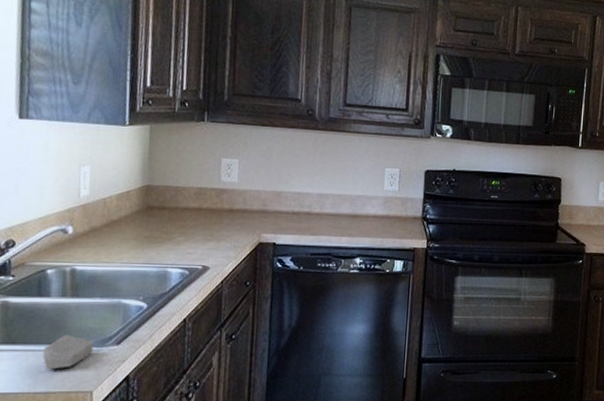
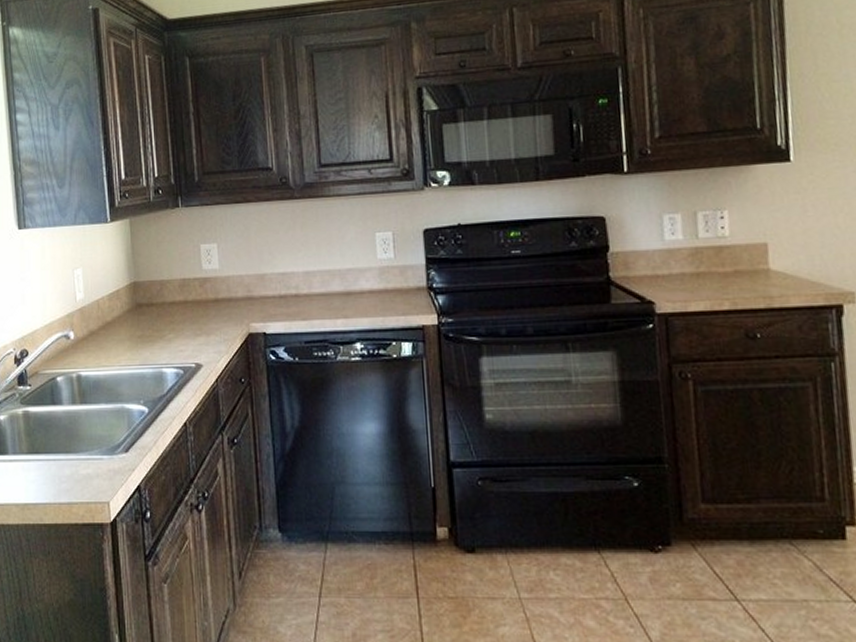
soap bar: present [42,335,94,368] -> none [62,443,105,478]

